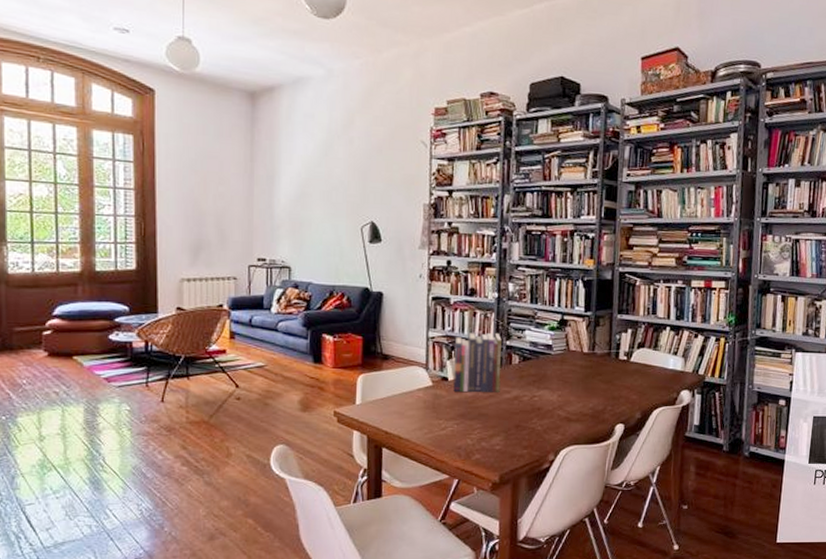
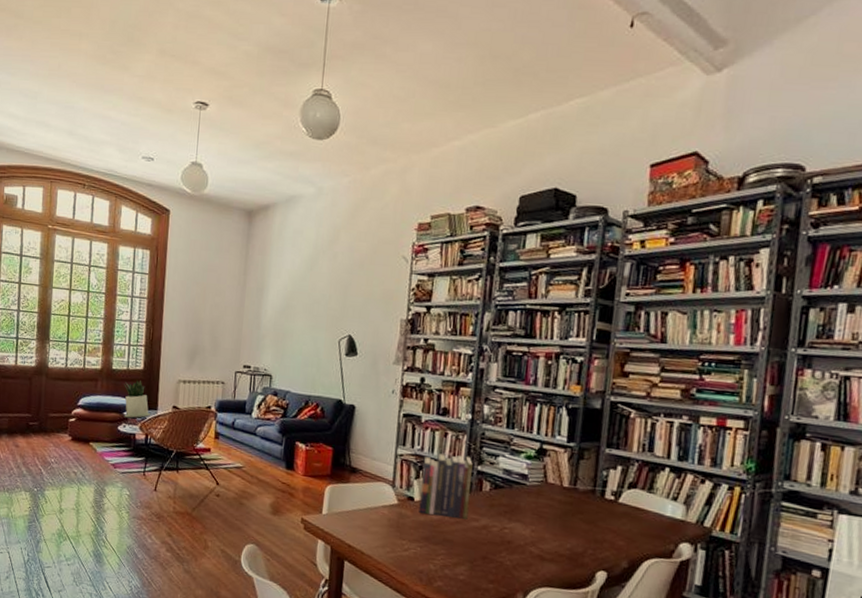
planter: none [113,282,149,325] -> present [124,380,150,419]

